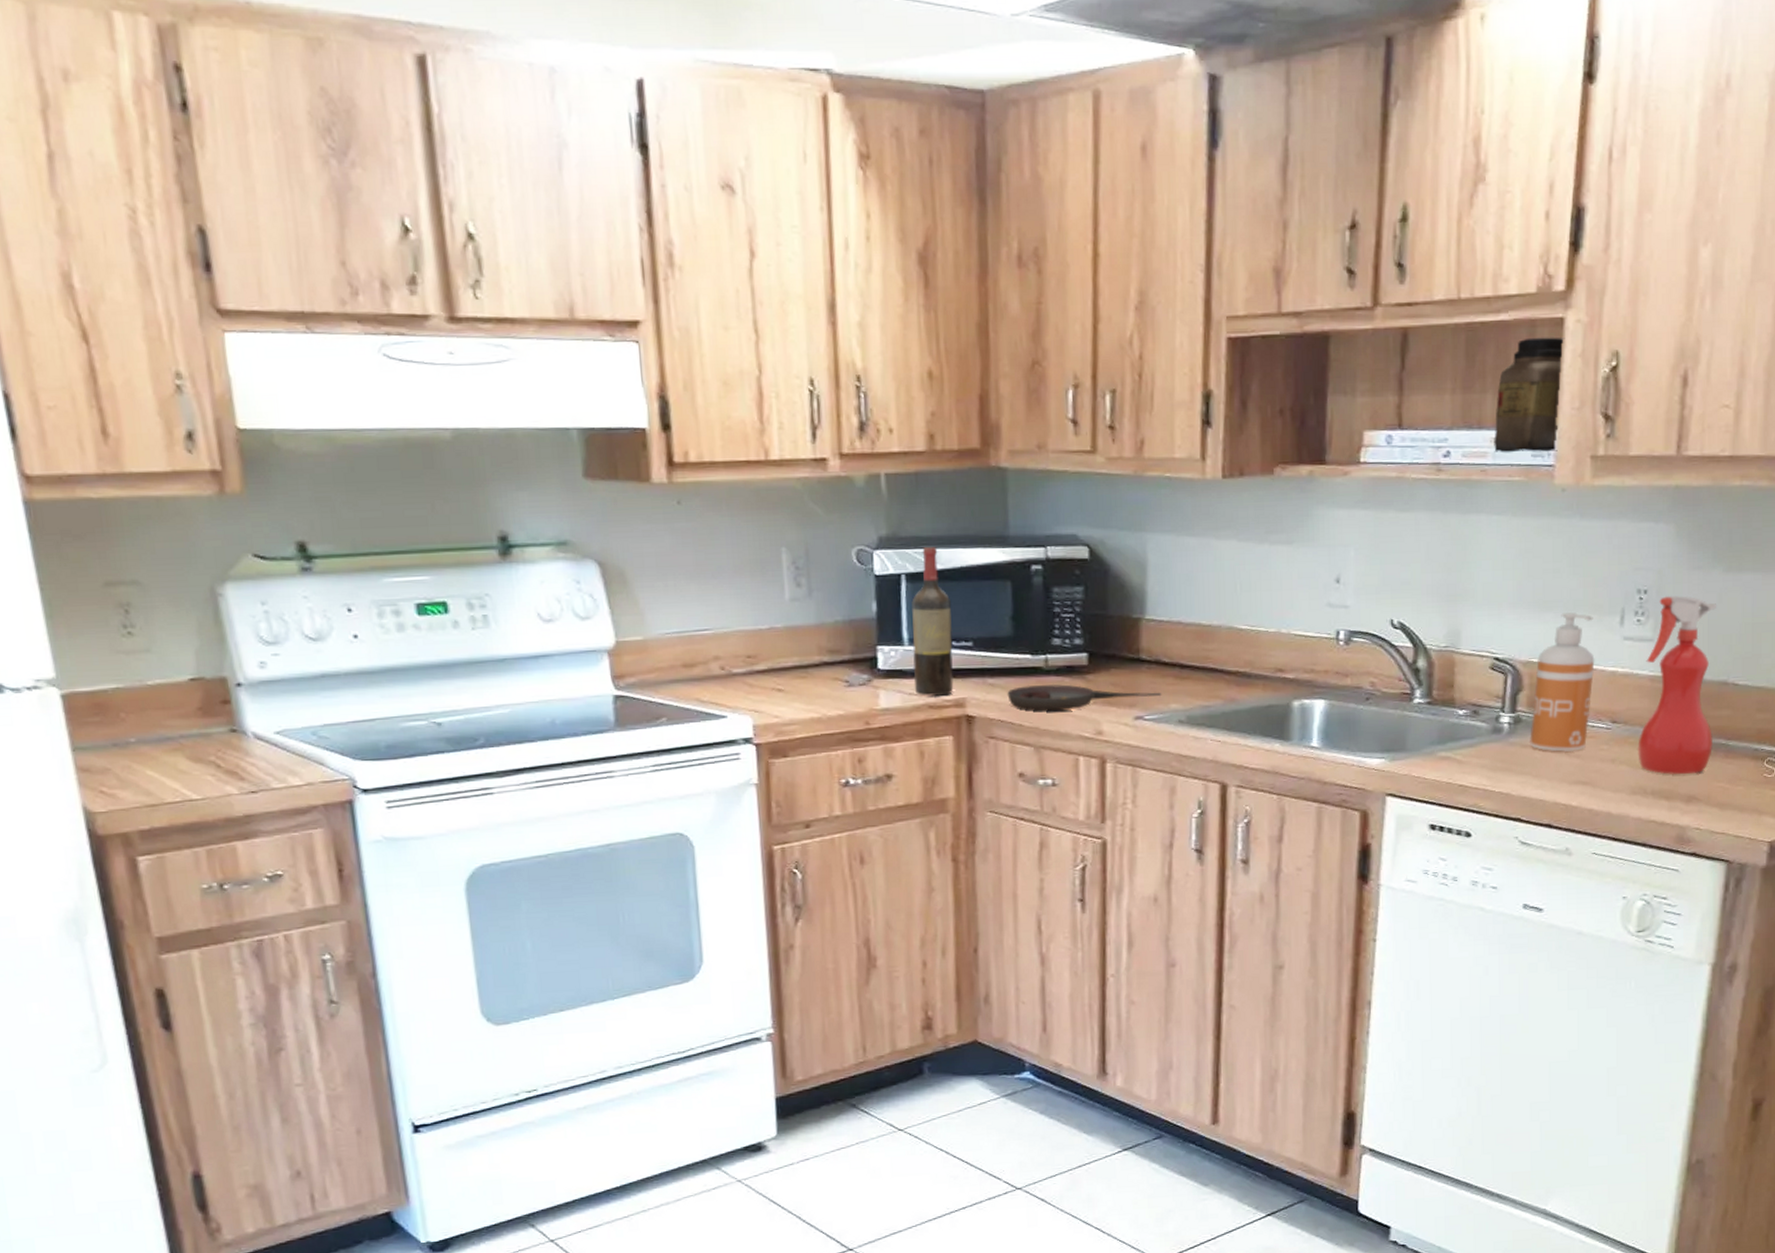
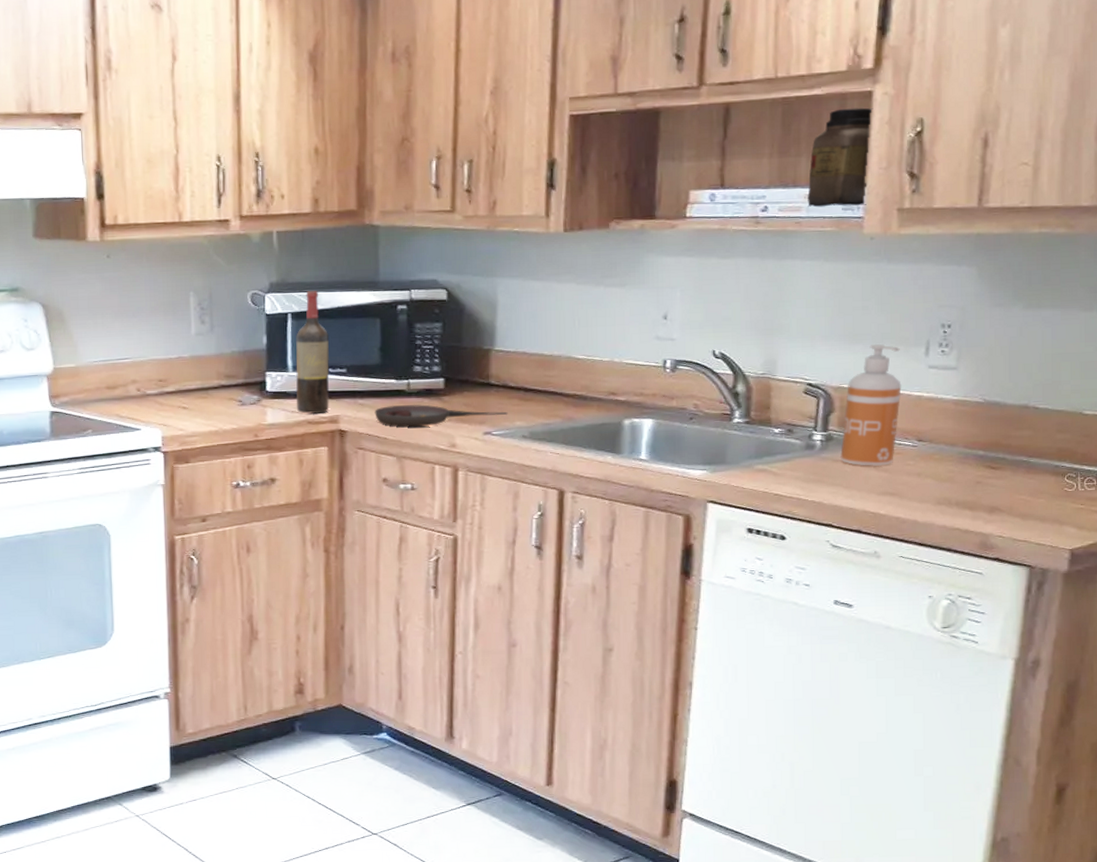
spray bottle: present [1638,595,1717,775] -> none [942,329,1018,488]

